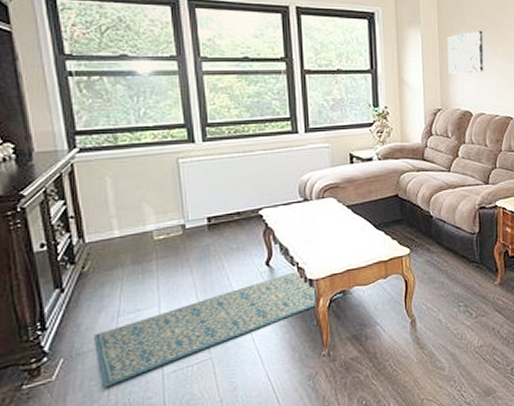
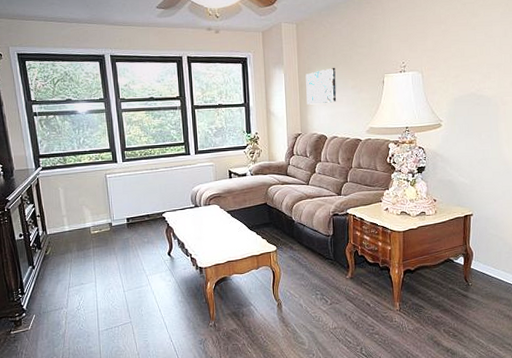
rug: present [94,271,344,388] -> none [54,261,226,337]

